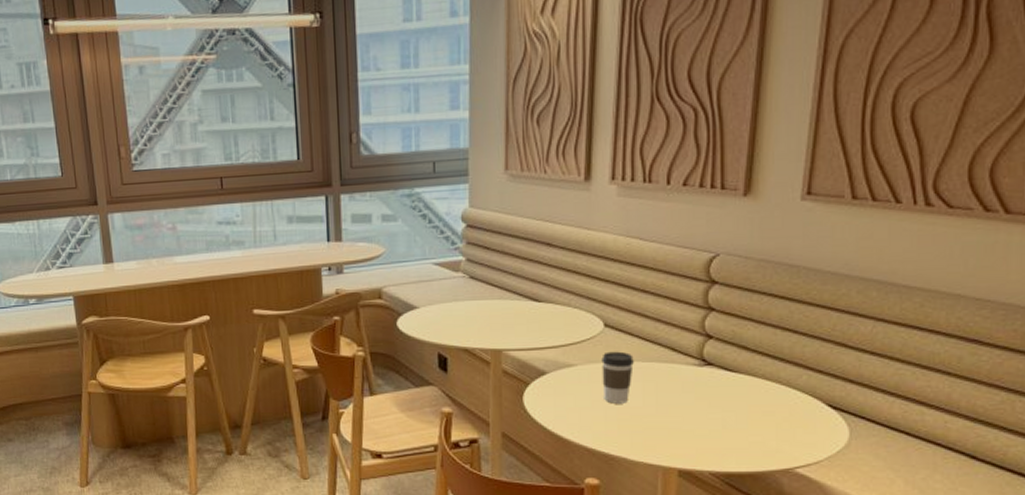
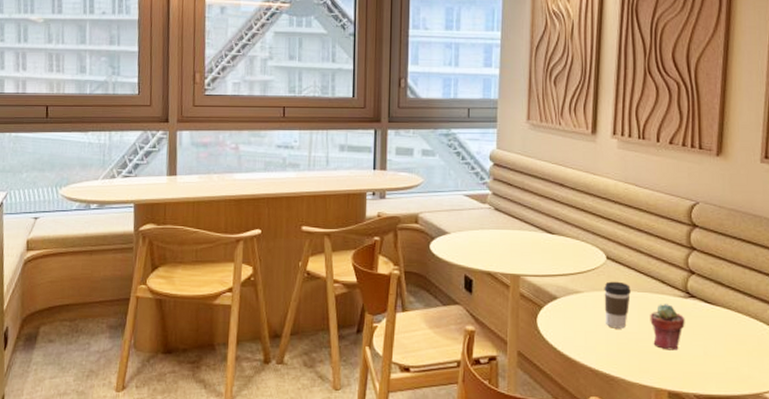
potted succulent: none [657,374,700,425] -> present [650,304,685,351]

